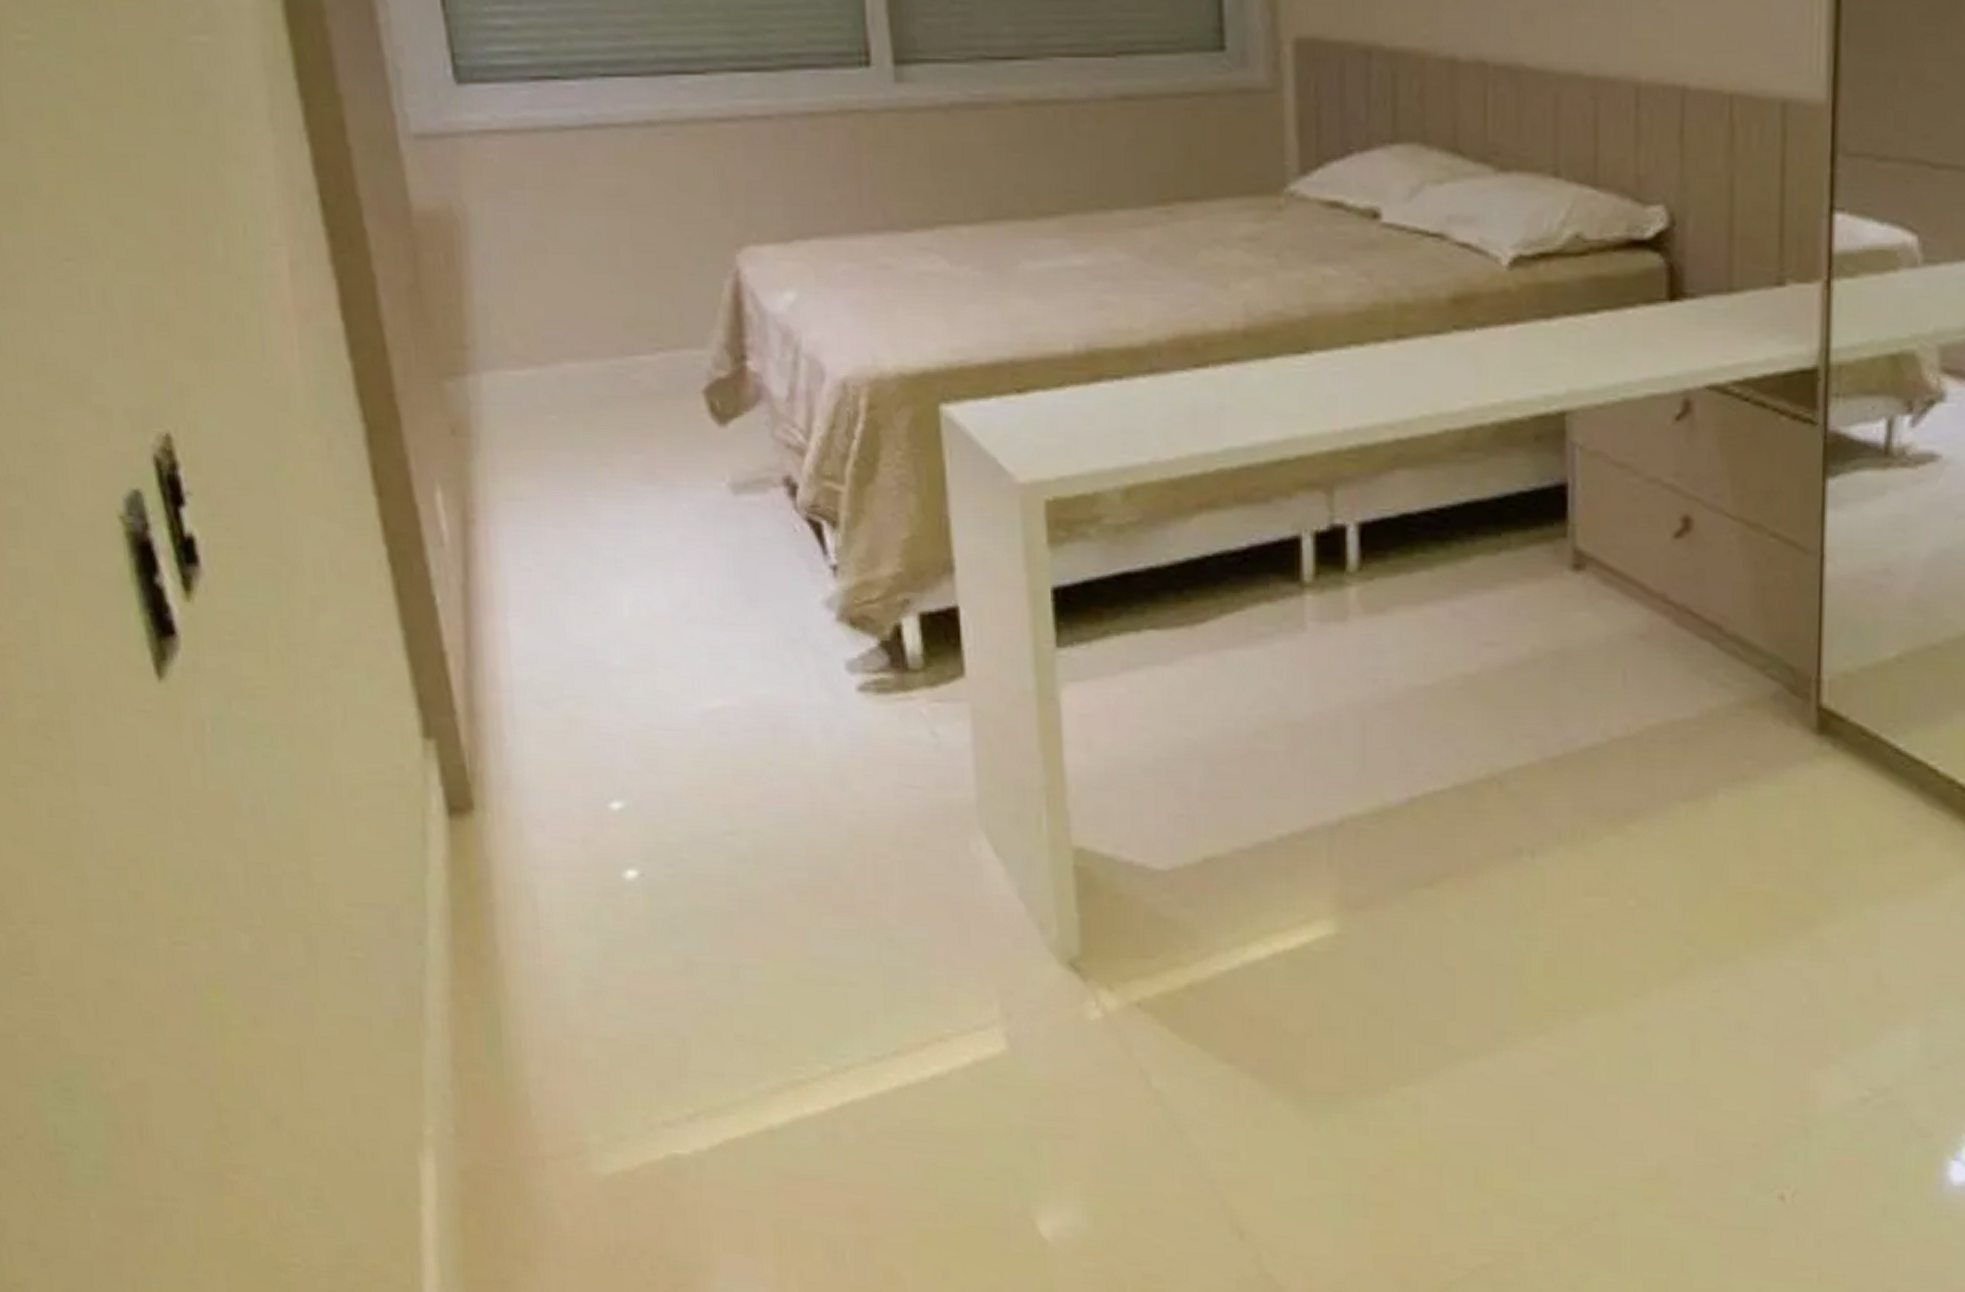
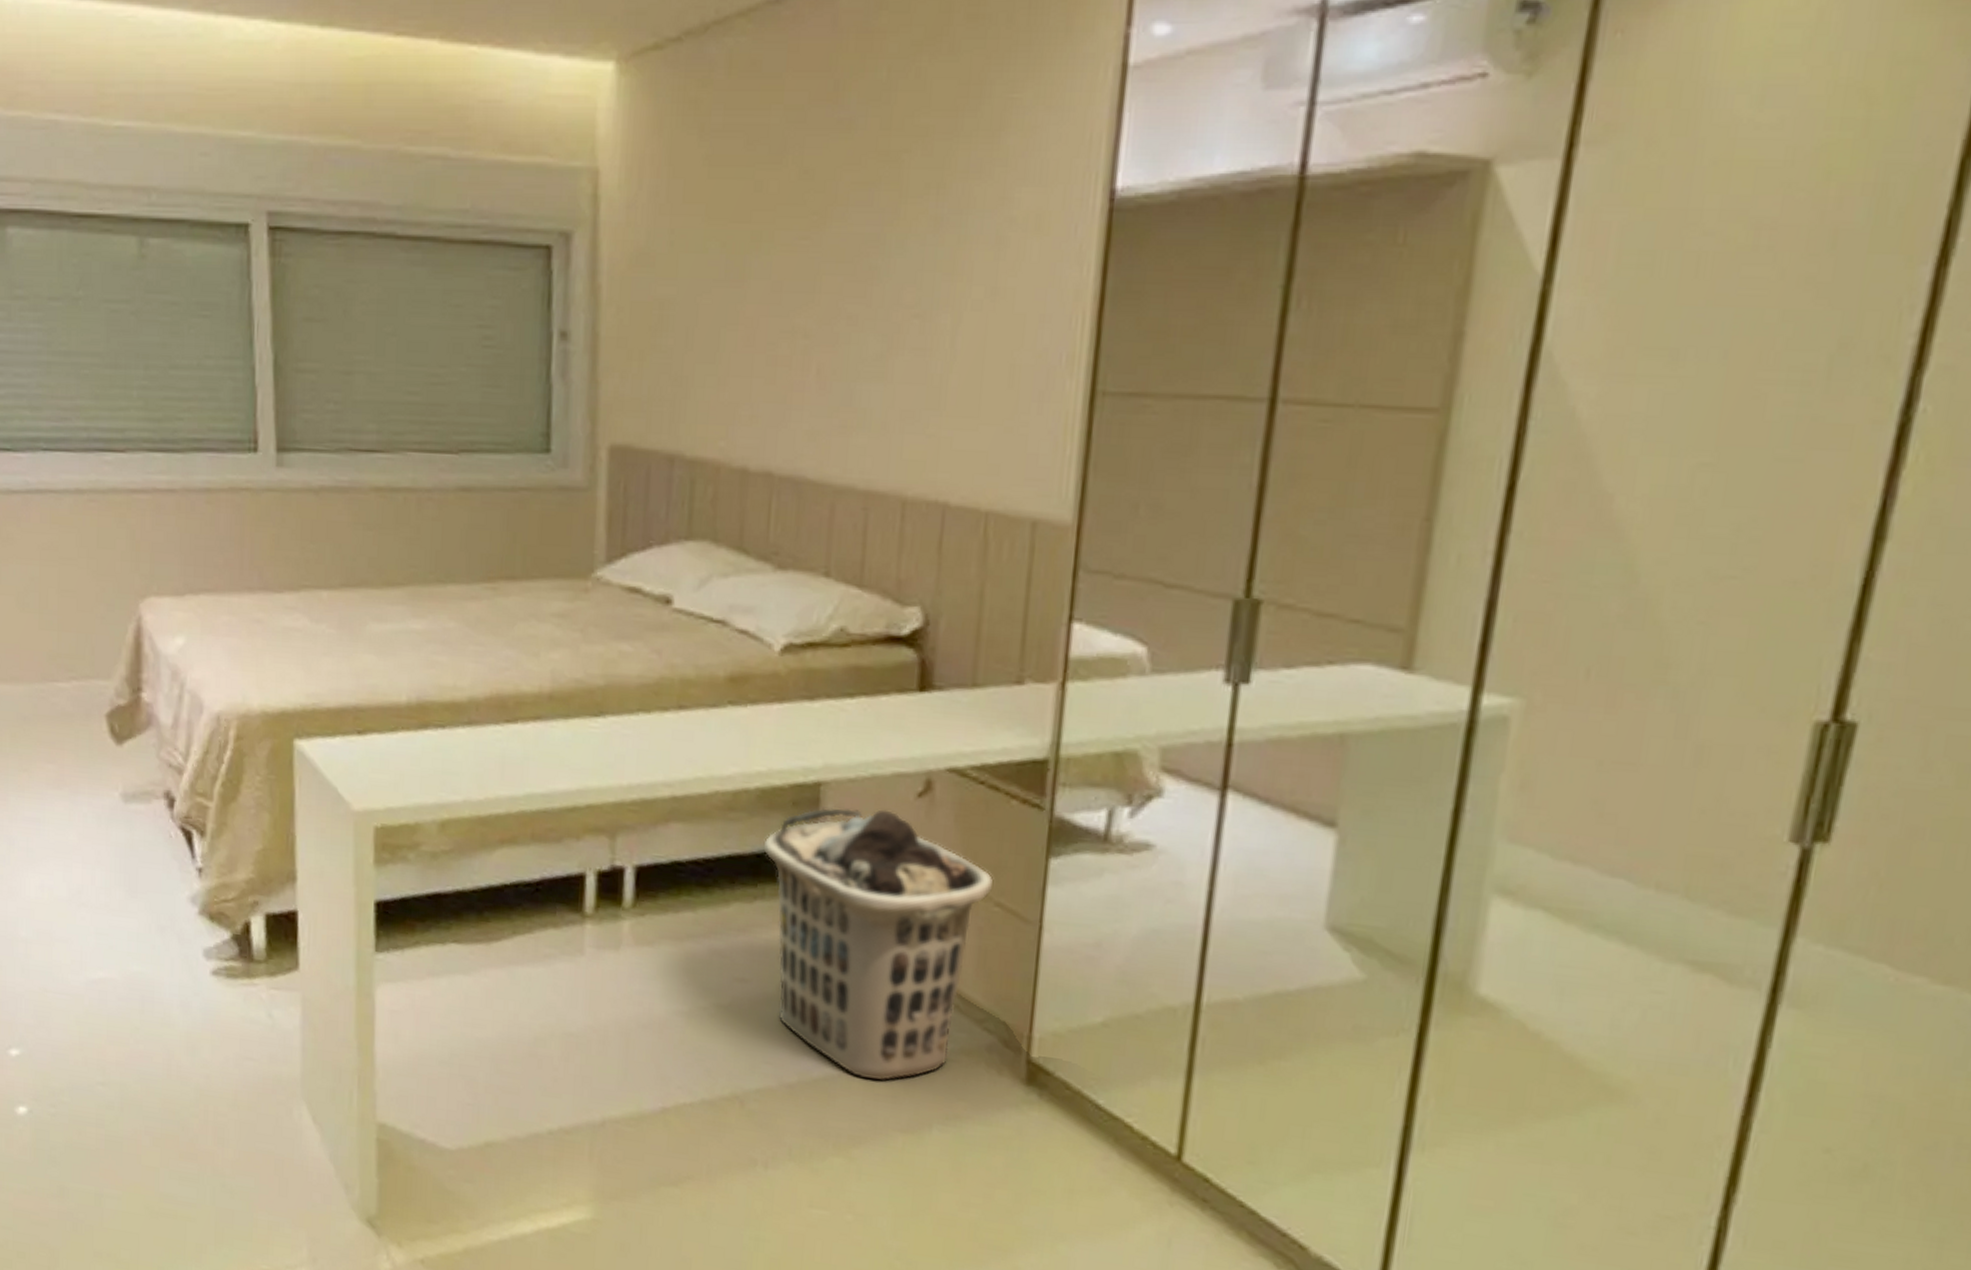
clothes hamper: none [1505,437,1767,745] -> present [763,807,994,1082]

